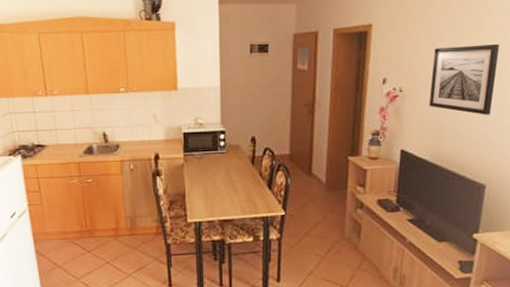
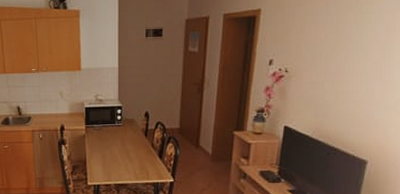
wall art: present [429,43,500,115] -> none [314,26,389,95]

